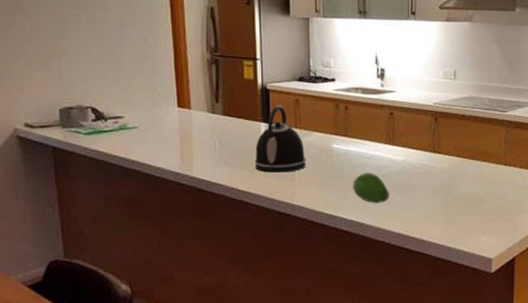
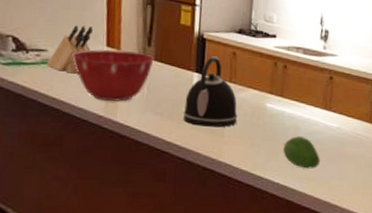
knife block: none [124,90,164,136] -> present [46,25,93,74]
mixing bowl: none [146,109,223,158] -> present [71,49,154,102]

